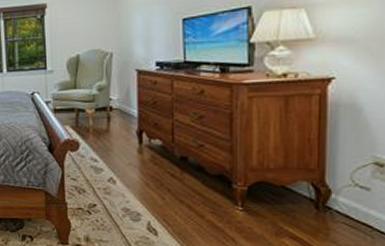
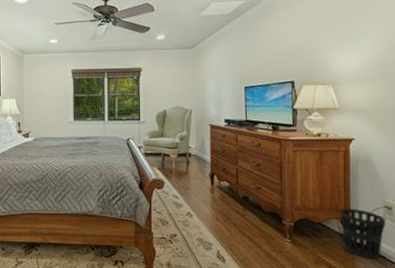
wastebasket: none [310,166,376,228] -> present [339,208,386,259]

